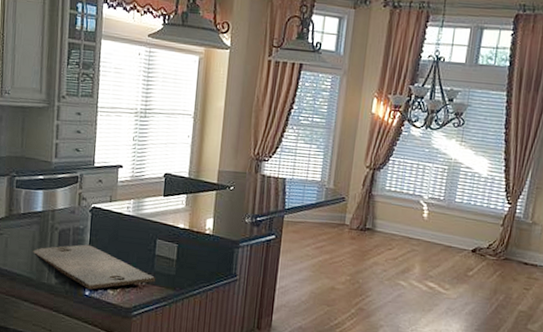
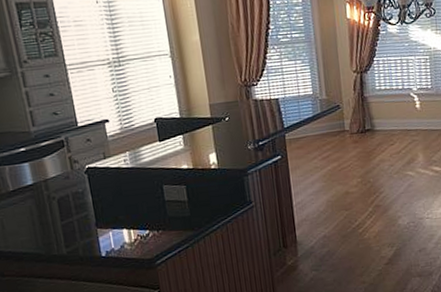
cutting board: present [32,244,156,290] -> none [33,206,172,251]

